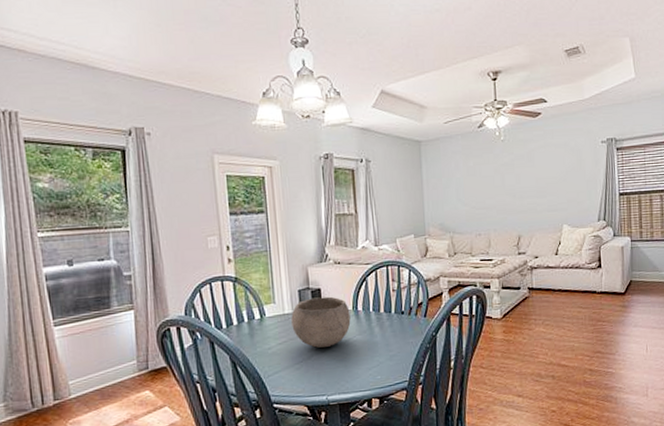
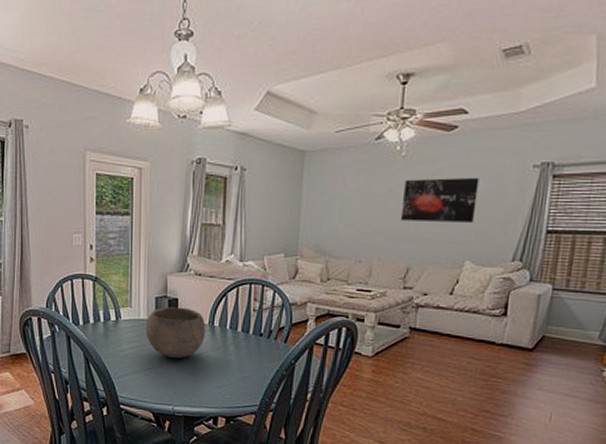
wall art: none [506,154,565,196] -> present [400,177,480,223]

